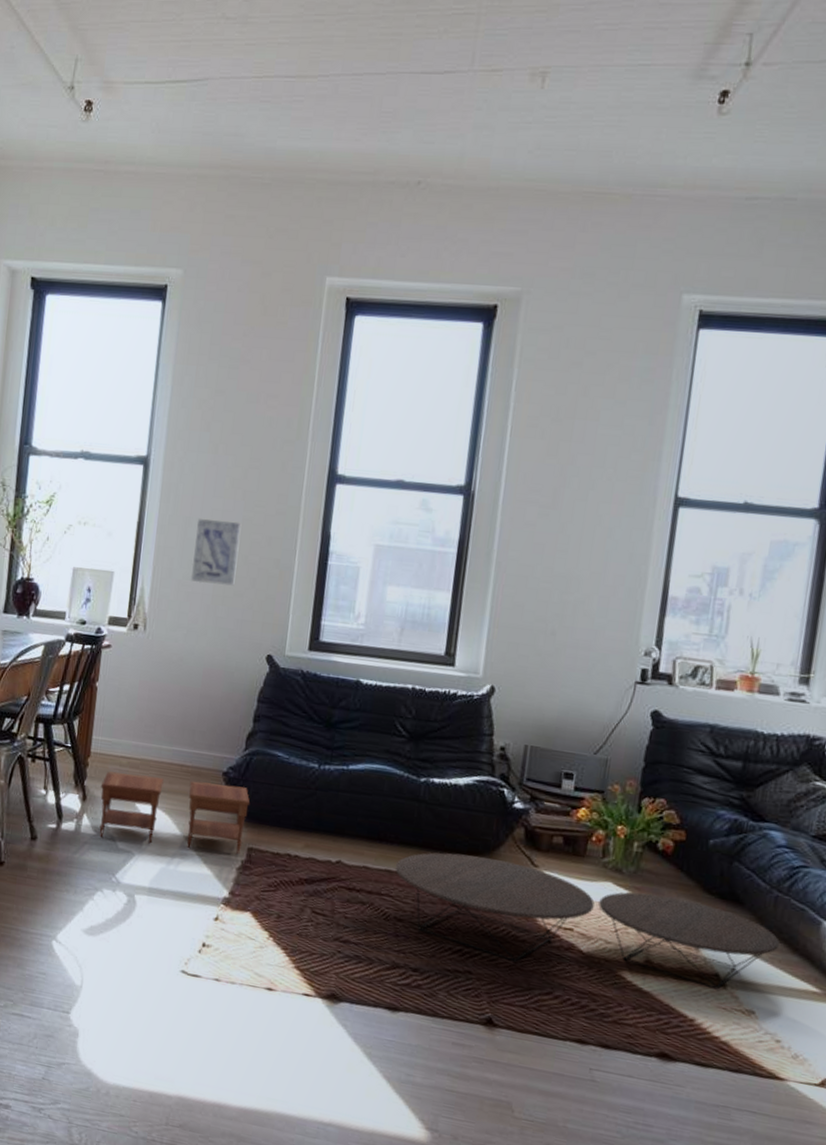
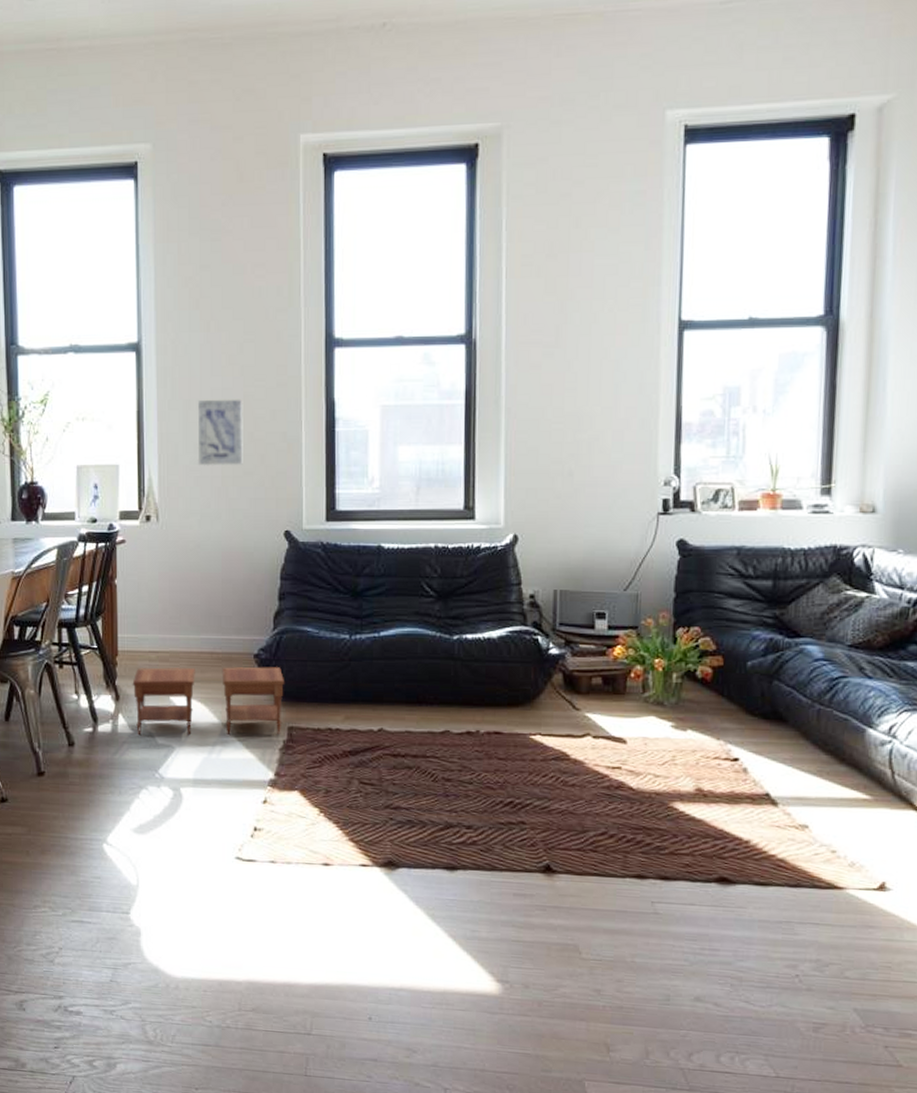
coffee table: present [396,852,780,990] -> none [438,707,826,809]

